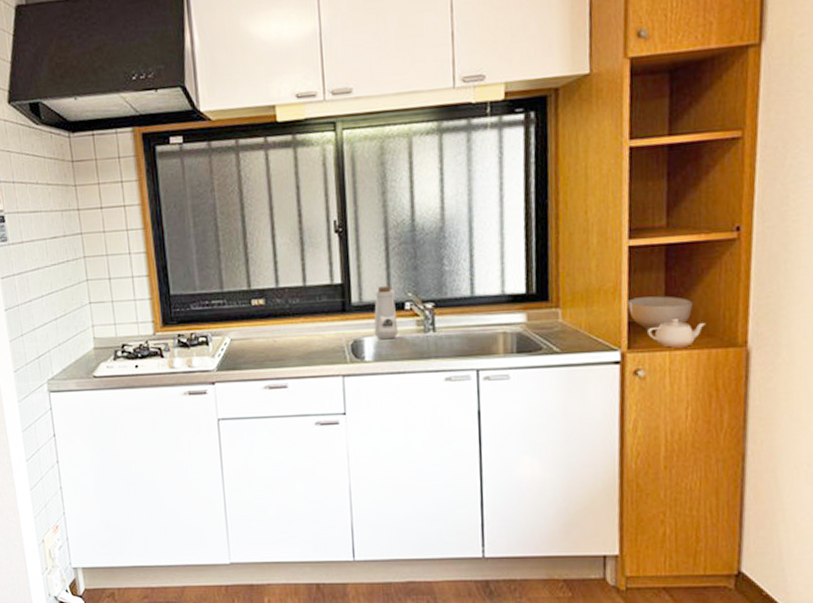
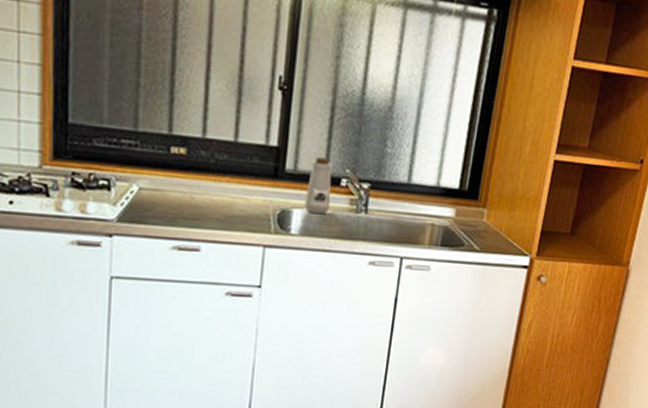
bowl: present [628,295,694,331] -> none [544,209,596,242]
teapot: present [646,317,706,348] -> none [554,232,602,261]

